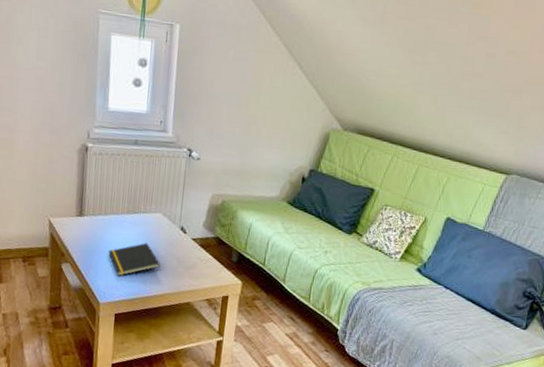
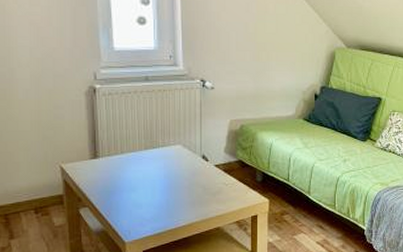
notepad: present [108,242,160,276] -> none [129,175,185,212]

